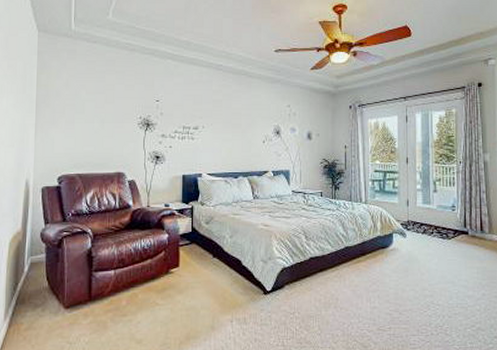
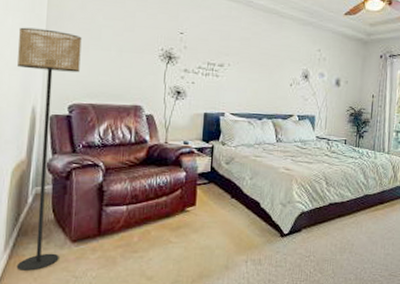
floor lamp: none [12,107,68,338] -> present [16,27,82,271]

